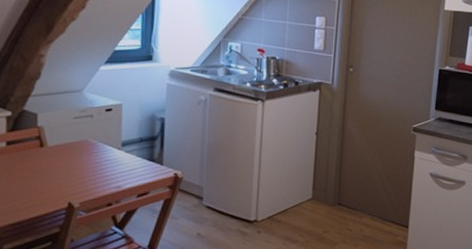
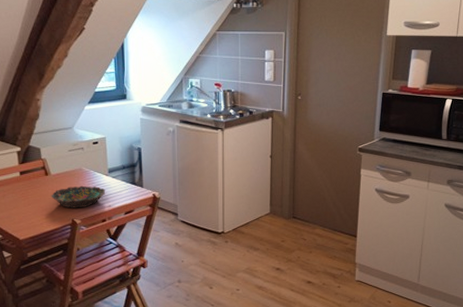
bowl: none [44,160,116,189] -> present [51,185,106,208]

